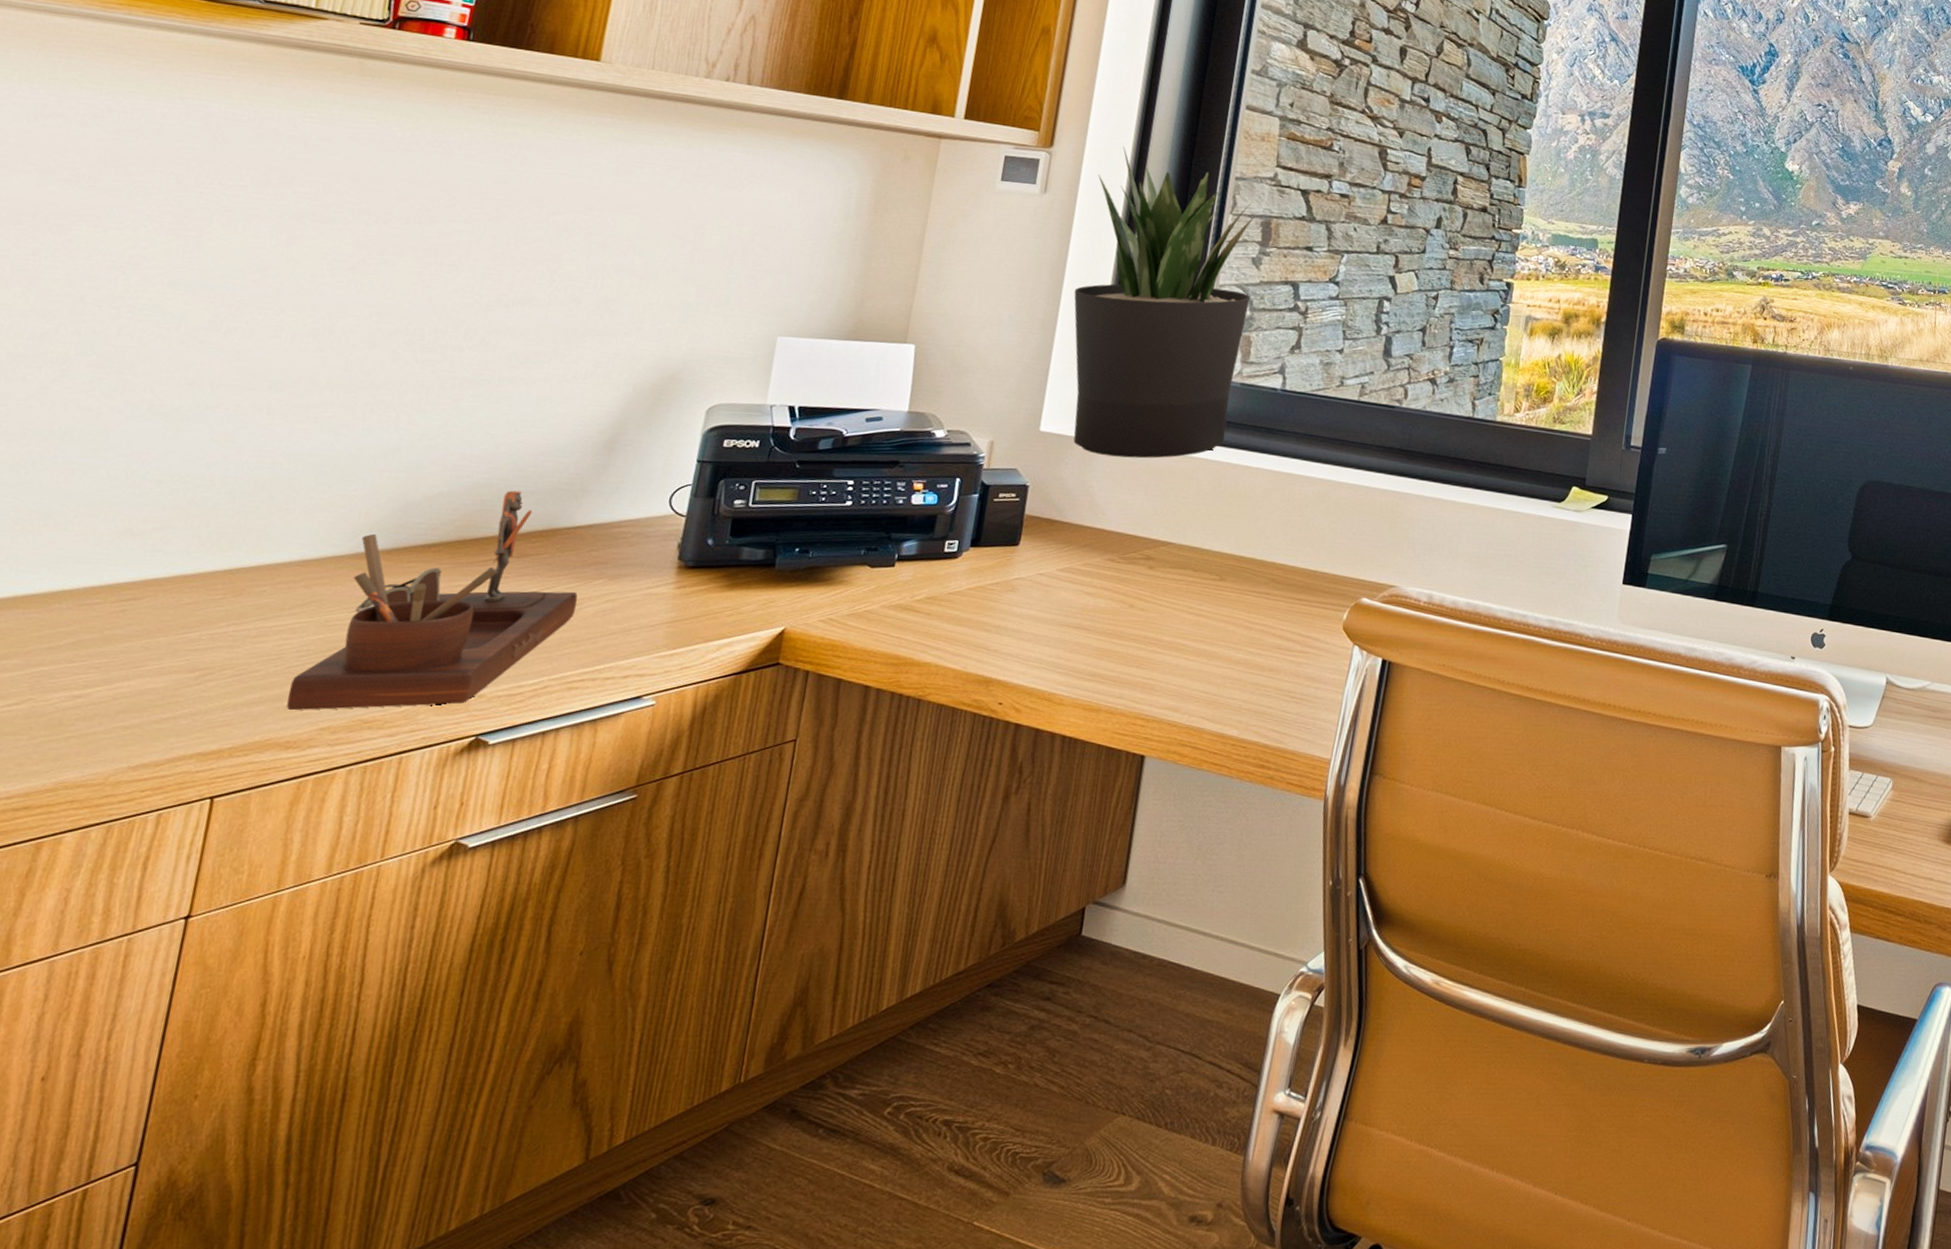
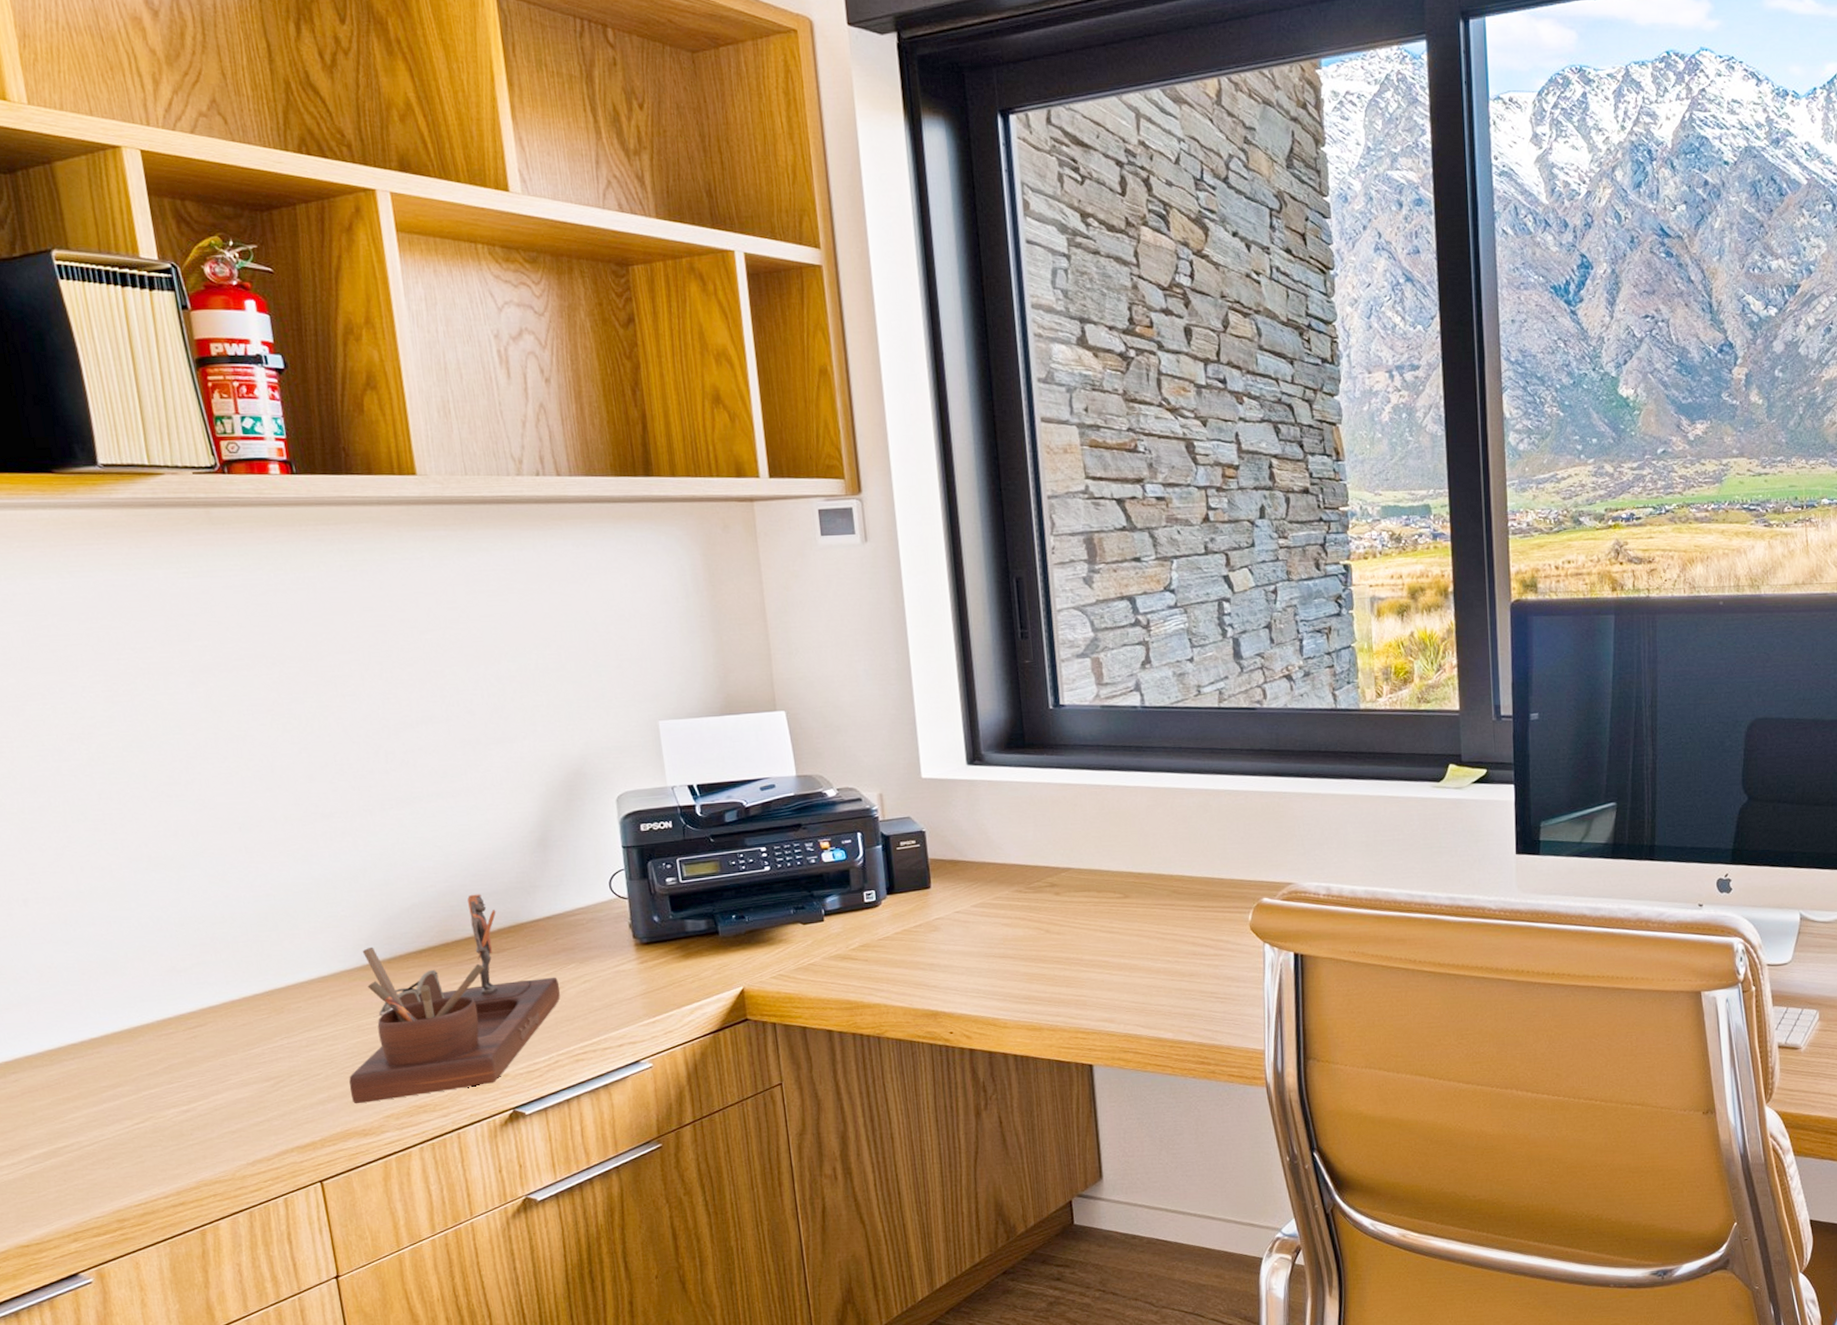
planter: present [1073,146,1255,459] -> none [912,481,1097,794]

